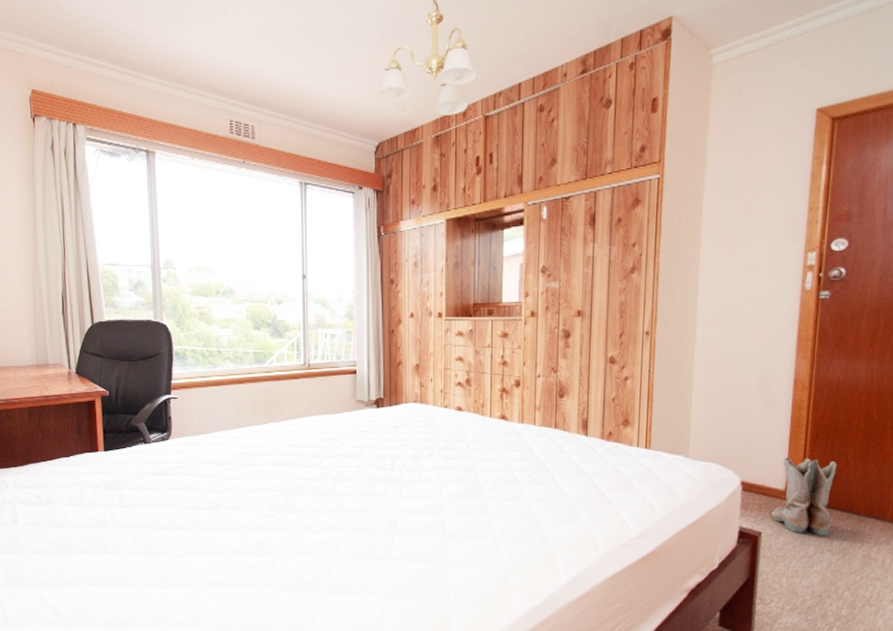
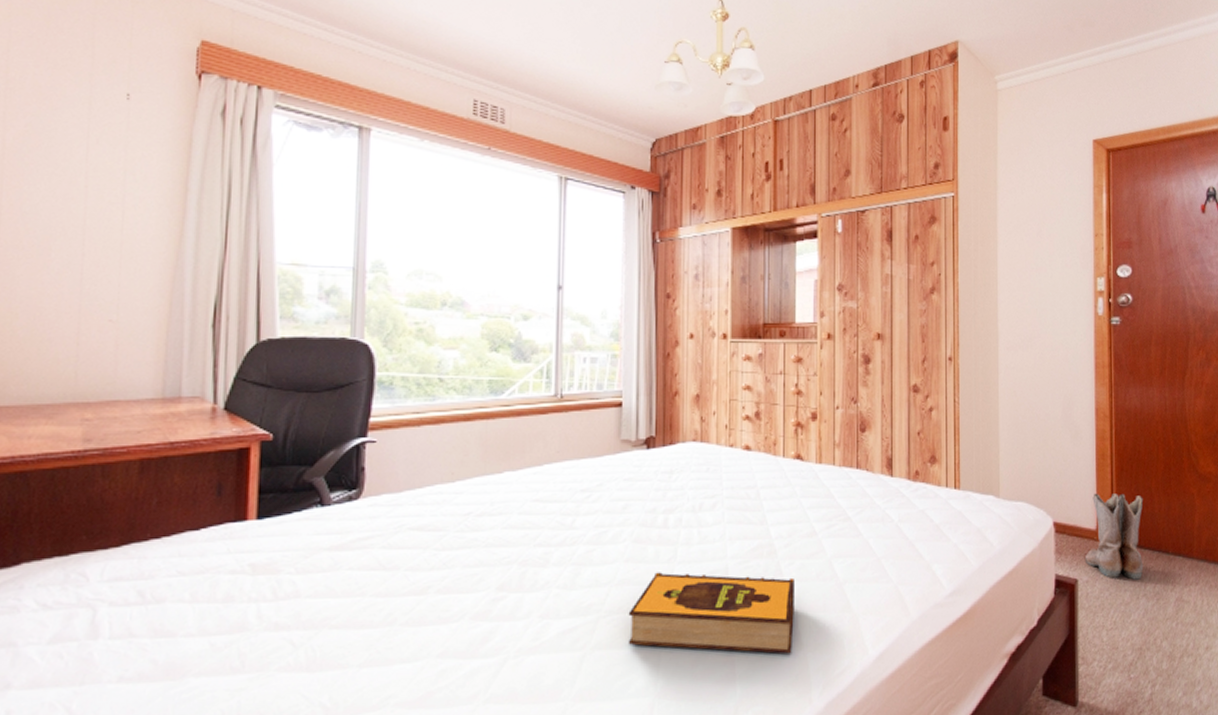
hardback book: none [365,504,498,574] -> present [628,572,794,654]

